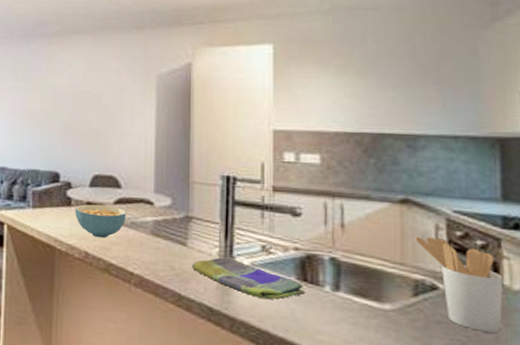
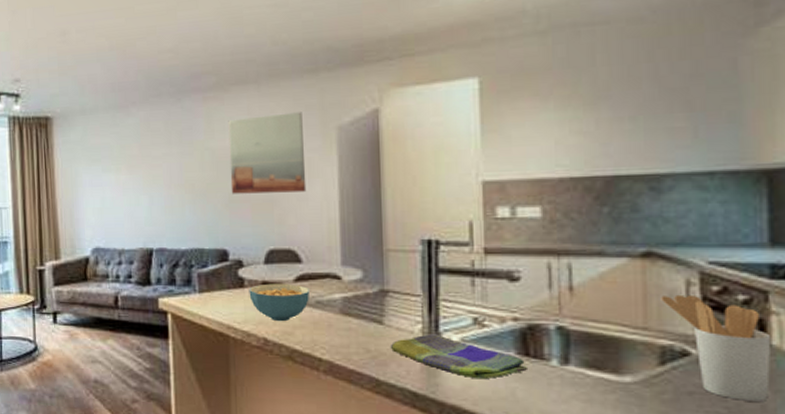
wall art: none [65,60,129,128] -> present [228,112,307,194]

